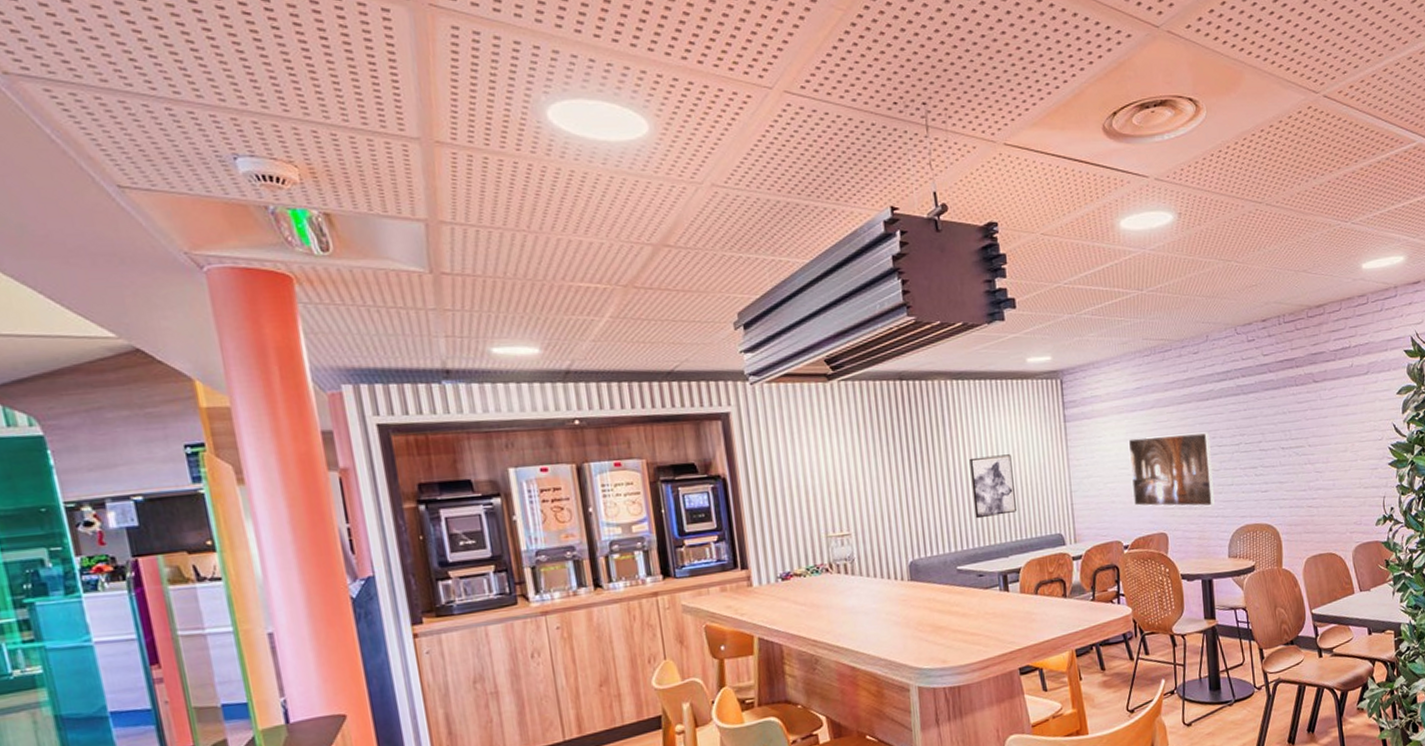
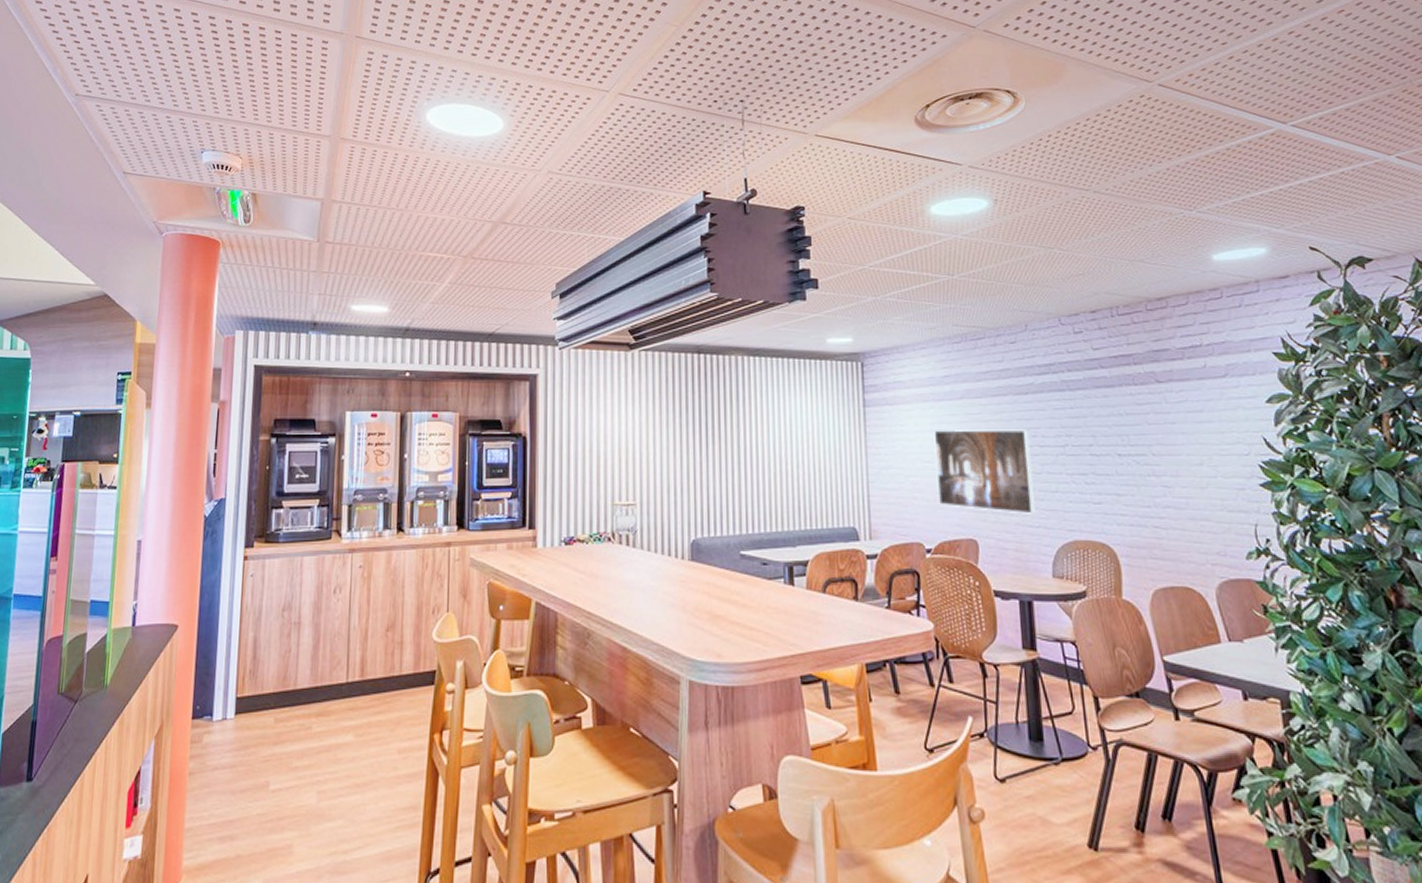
wall art: present [969,454,1016,519] -> none [761,436,807,502]

